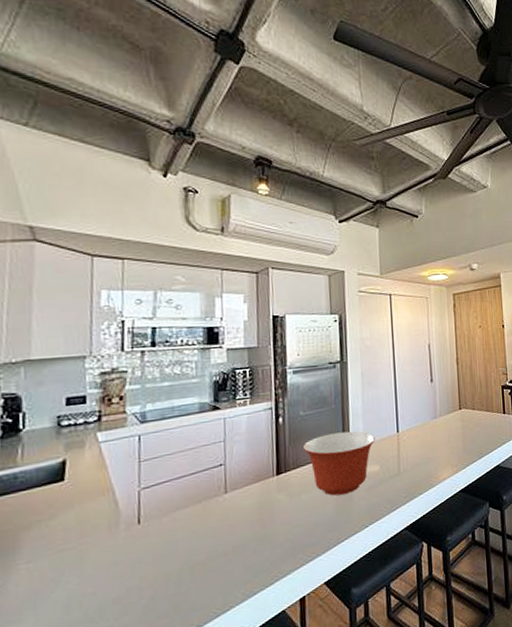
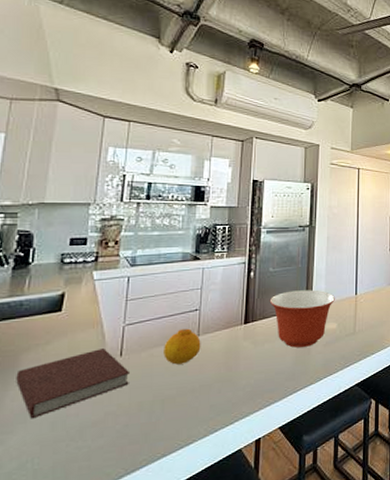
notebook: none [18,516,152,604] -> present [16,347,131,419]
fruit: none [187,486,230,528] -> present [164,328,201,365]

